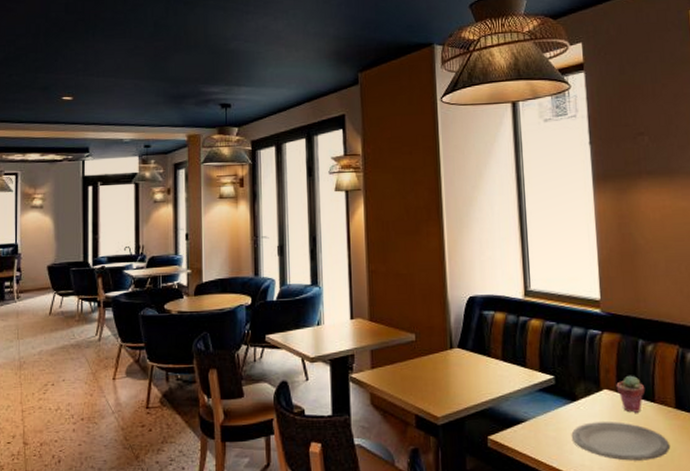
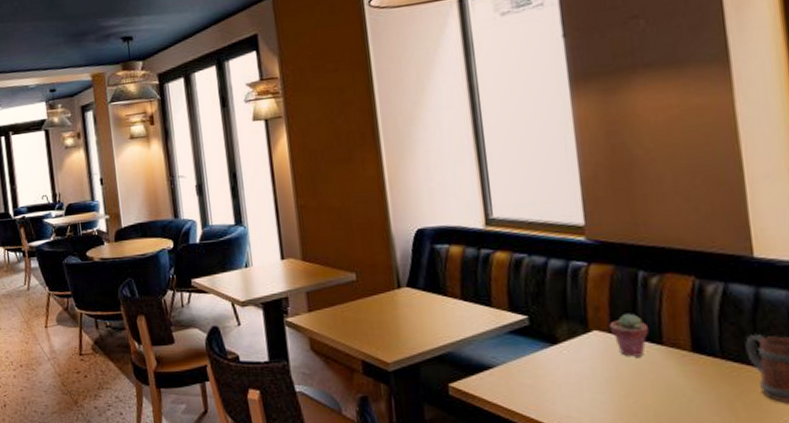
plate: present [571,421,671,461] -> none [552,367,686,413]

